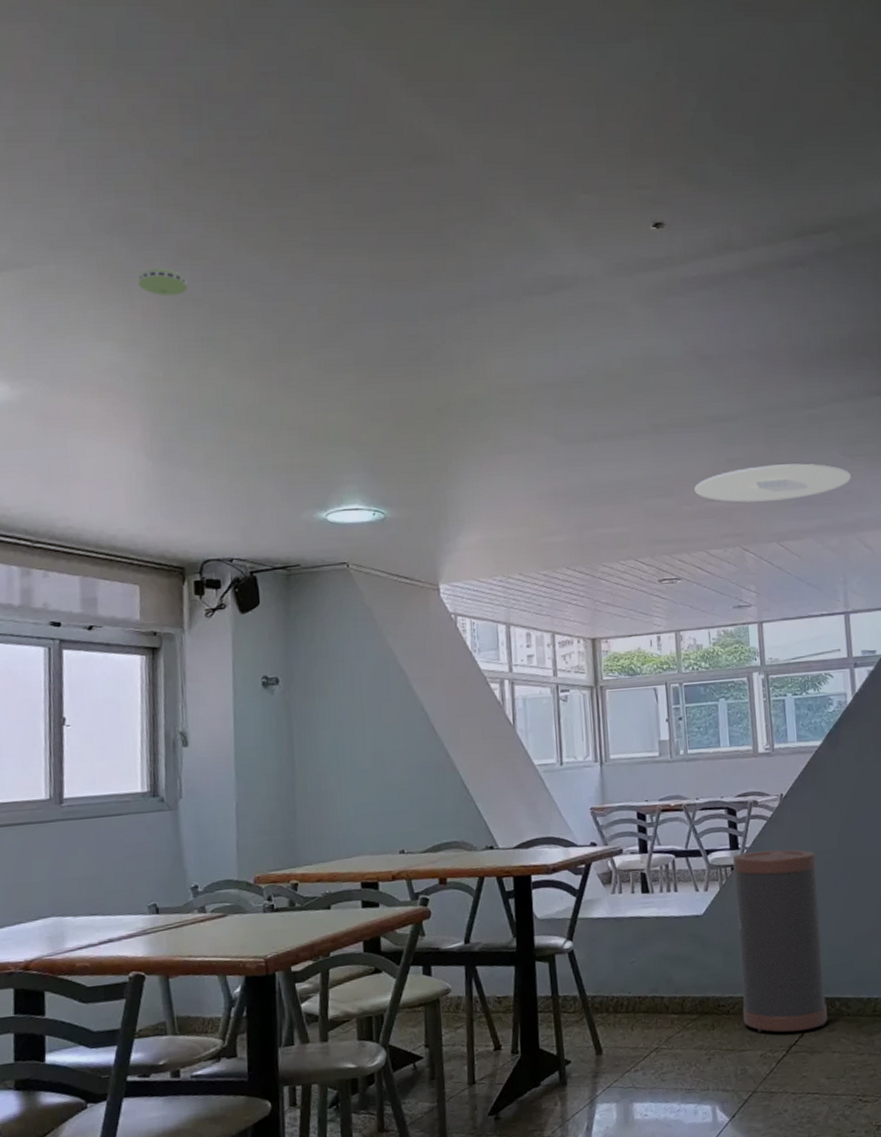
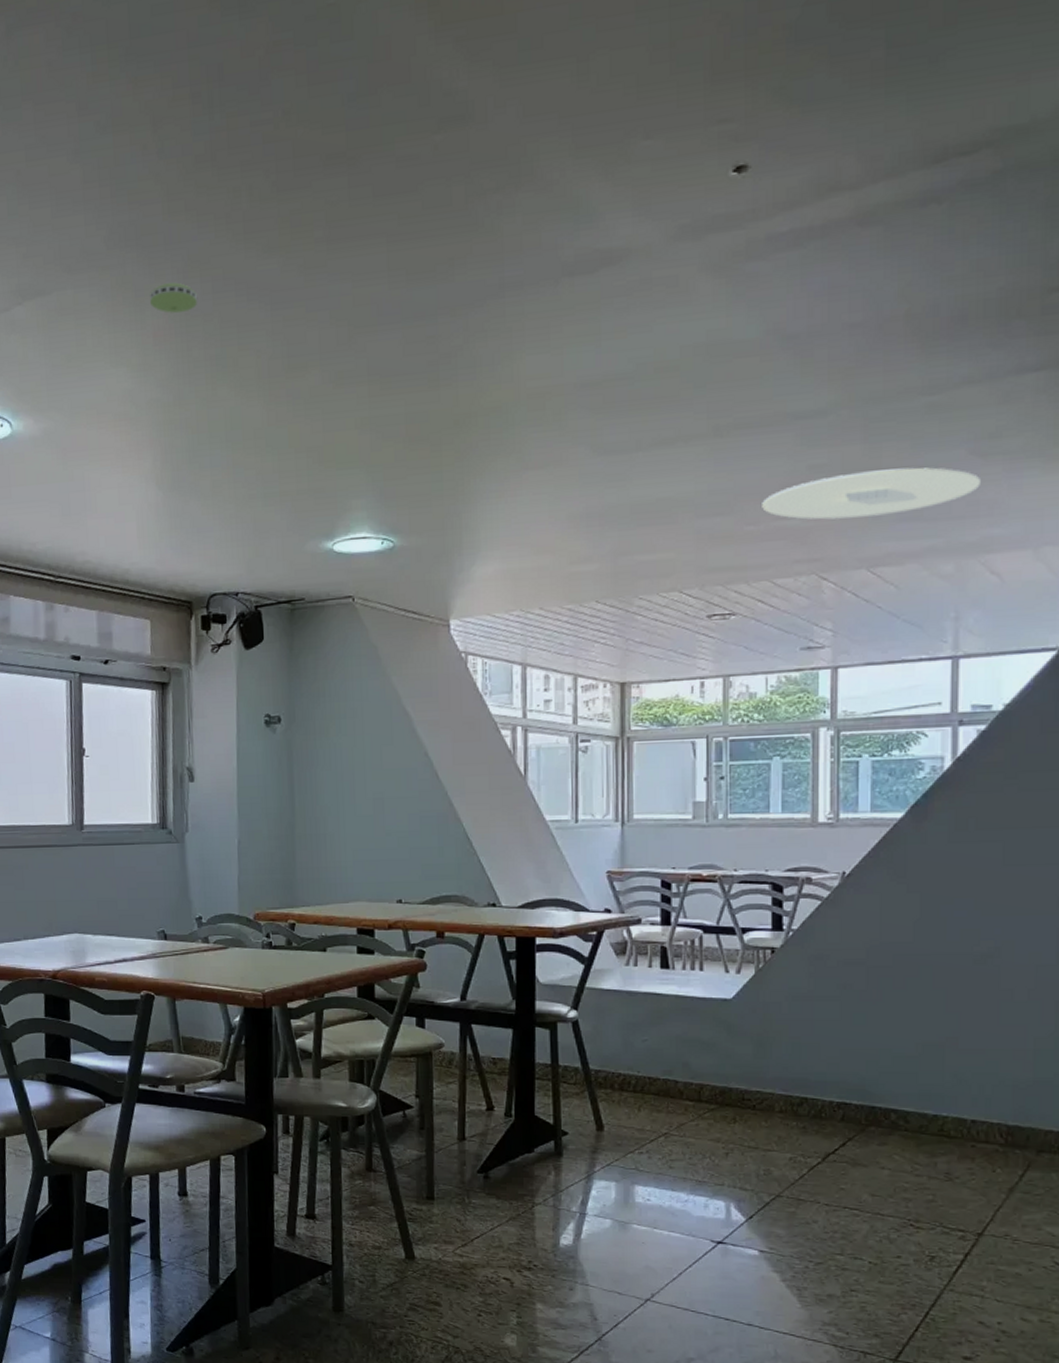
trash can: present [732,849,828,1032] -> none [771,935,883,1139]

